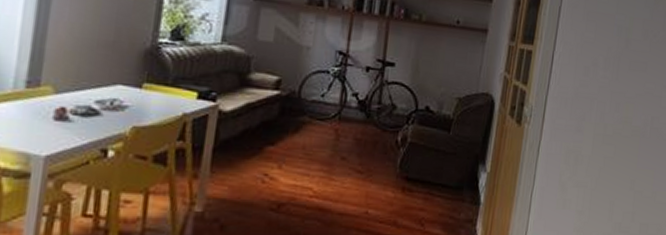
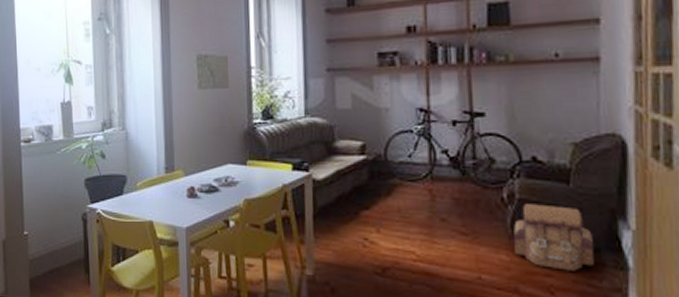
backpack: none [399,147,460,206] -> present [514,204,595,271]

